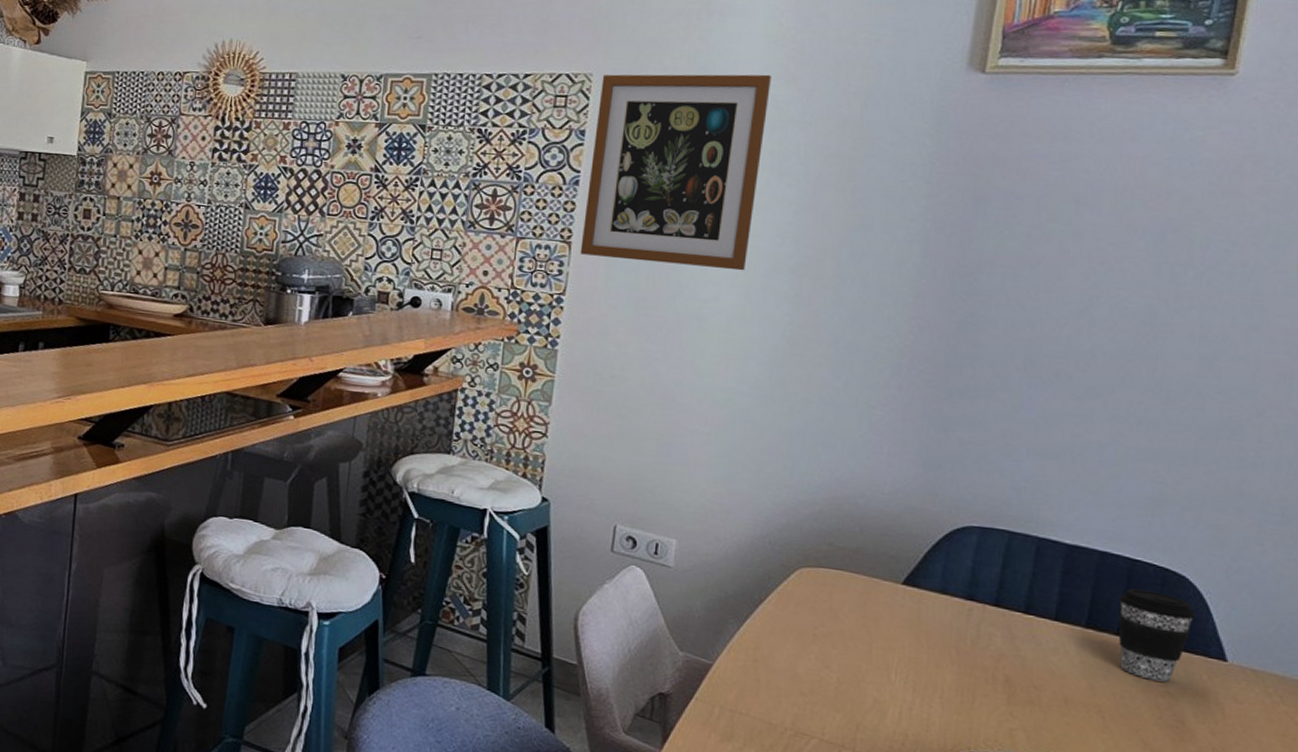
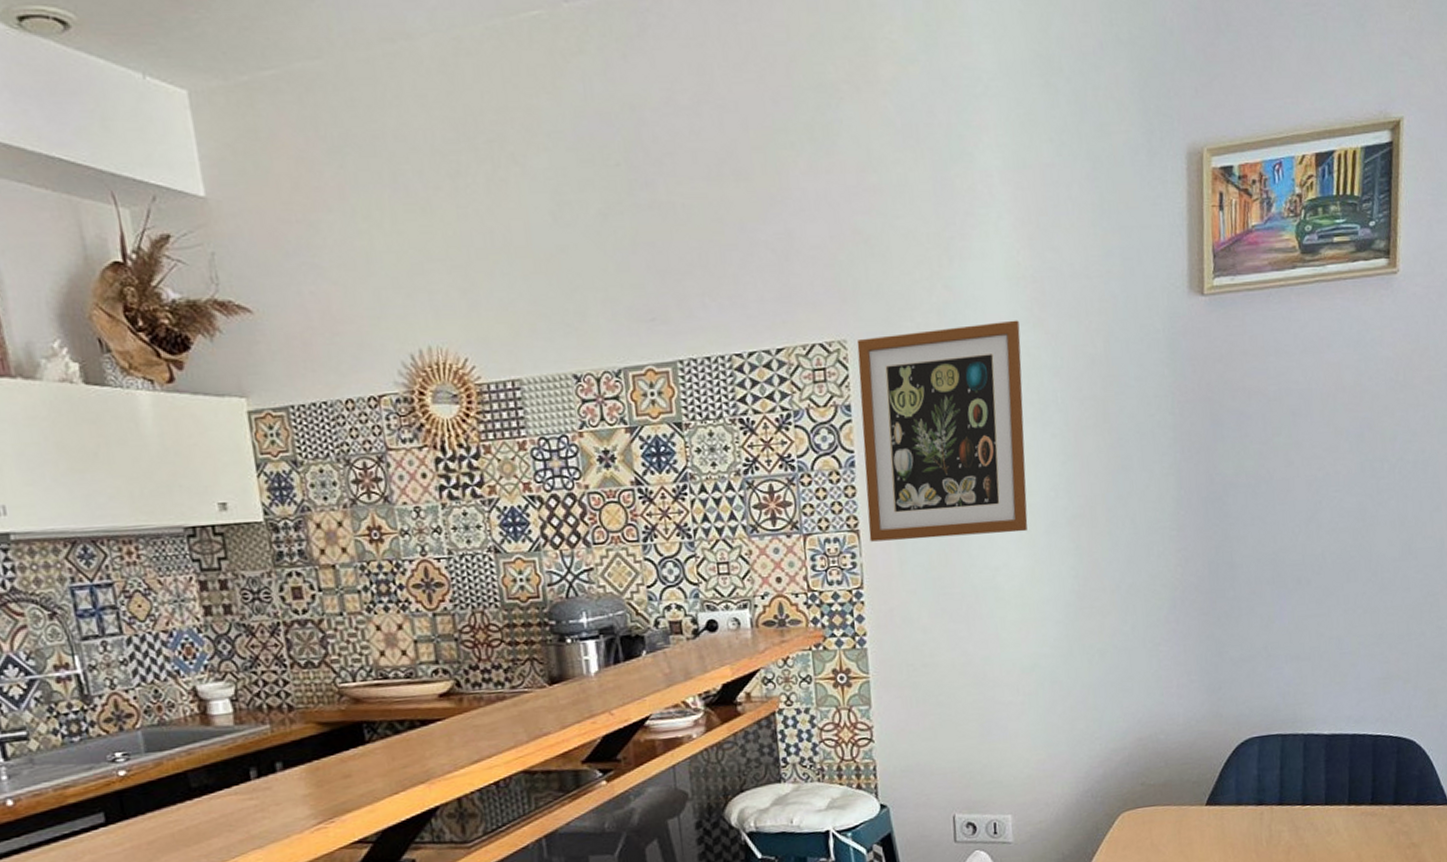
coffee cup: present [1118,588,1195,682] -> none [1369,759,1424,837]

